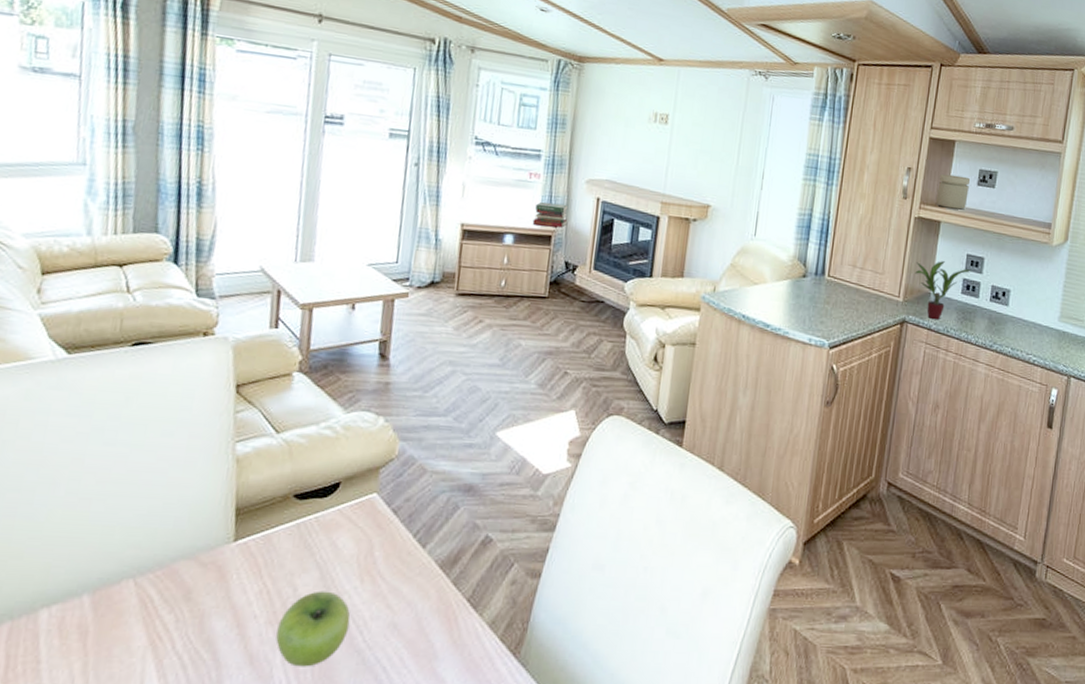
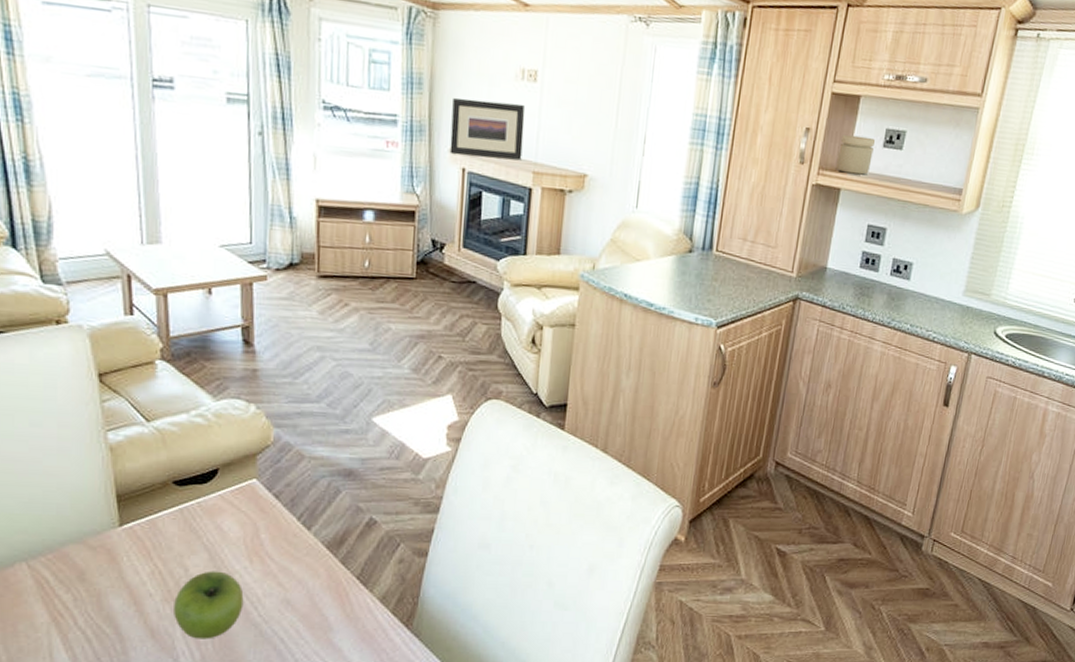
books: present [532,201,569,228] -> none [393,173,432,203]
picture frame: none [586,137,656,192] -> present [449,98,525,161]
potted plant: present [915,261,970,320] -> none [810,232,871,297]

